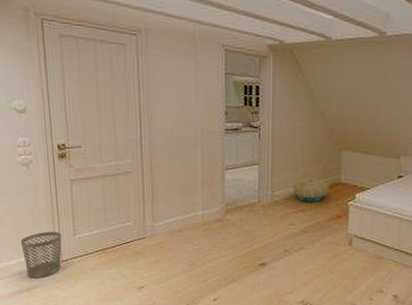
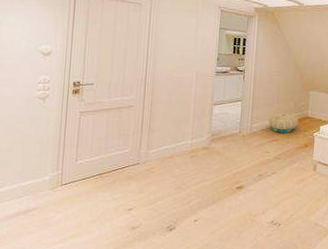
wastebasket: present [20,231,62,279] -> none [25,157,65,202]

